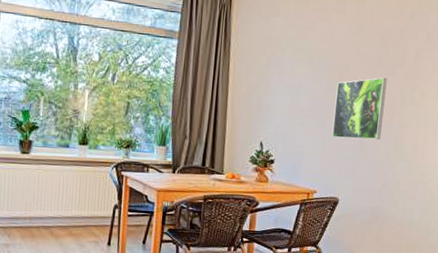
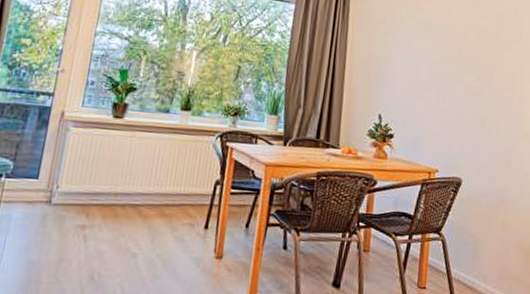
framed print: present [332,77,387,140] -> none [453,53,506,117]

